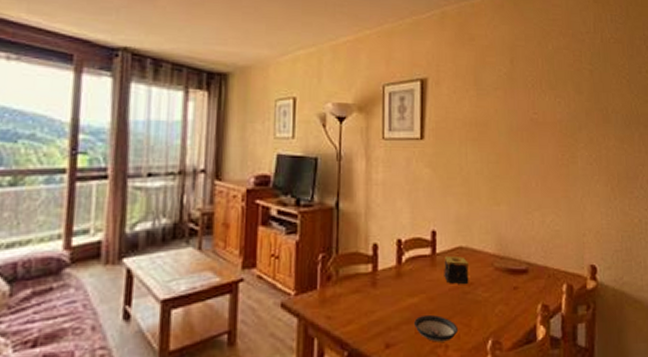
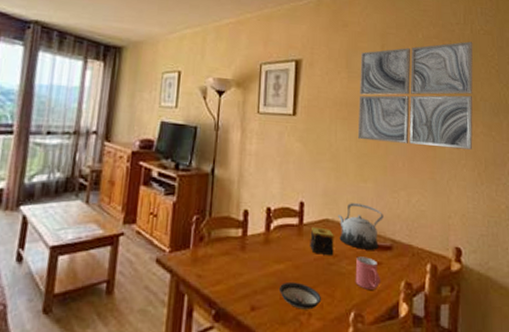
teapot: none [471,228,518,275] -> present [337,203,384,250]
wall art: none [489,51,606,164] -> present [358,41,473,150]
mug: none [491,282,518,315] -> present [355,256,381,290]

